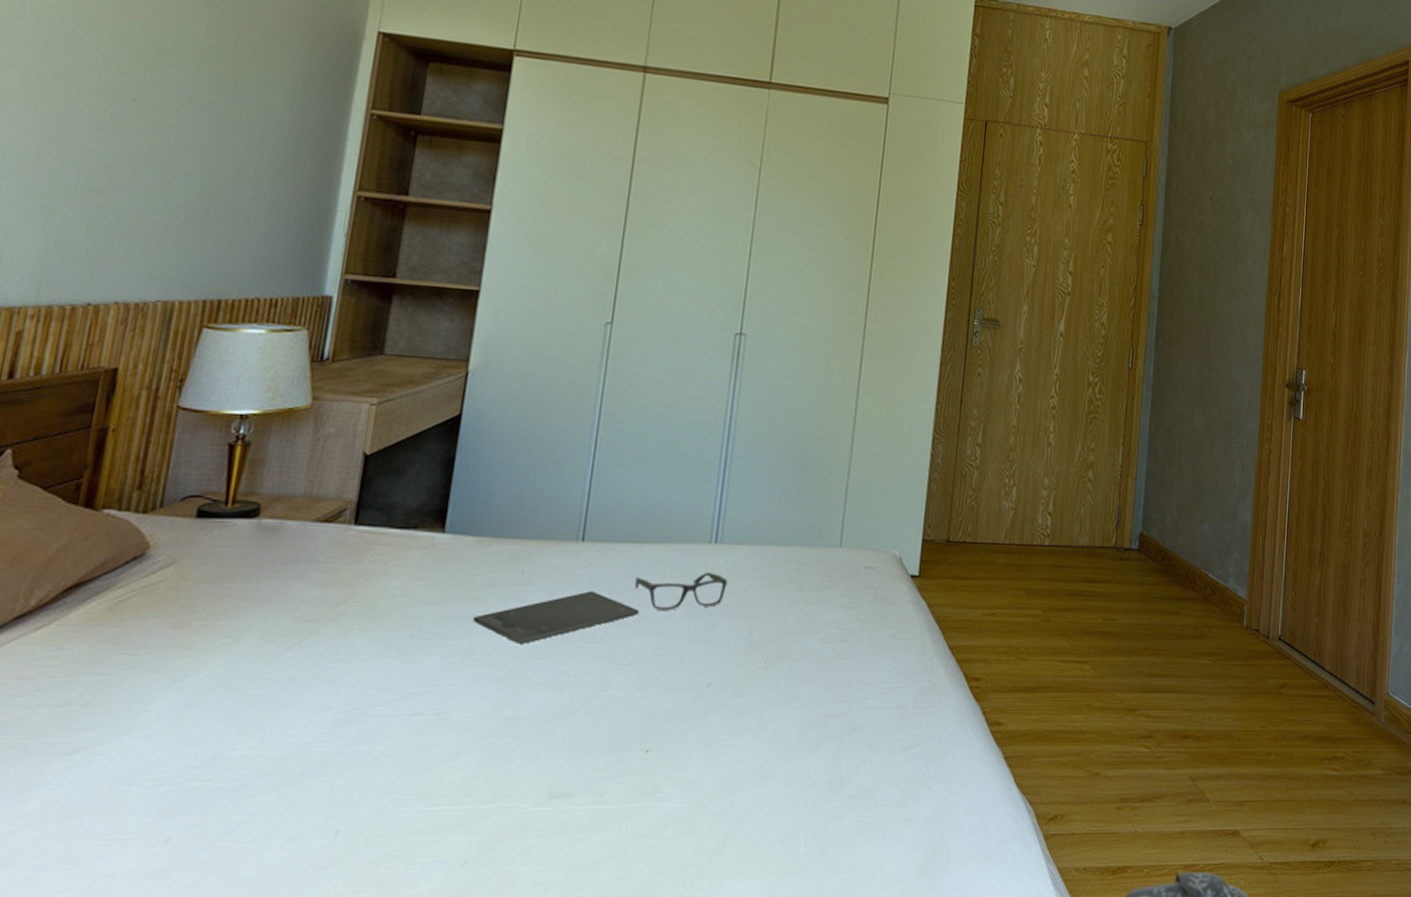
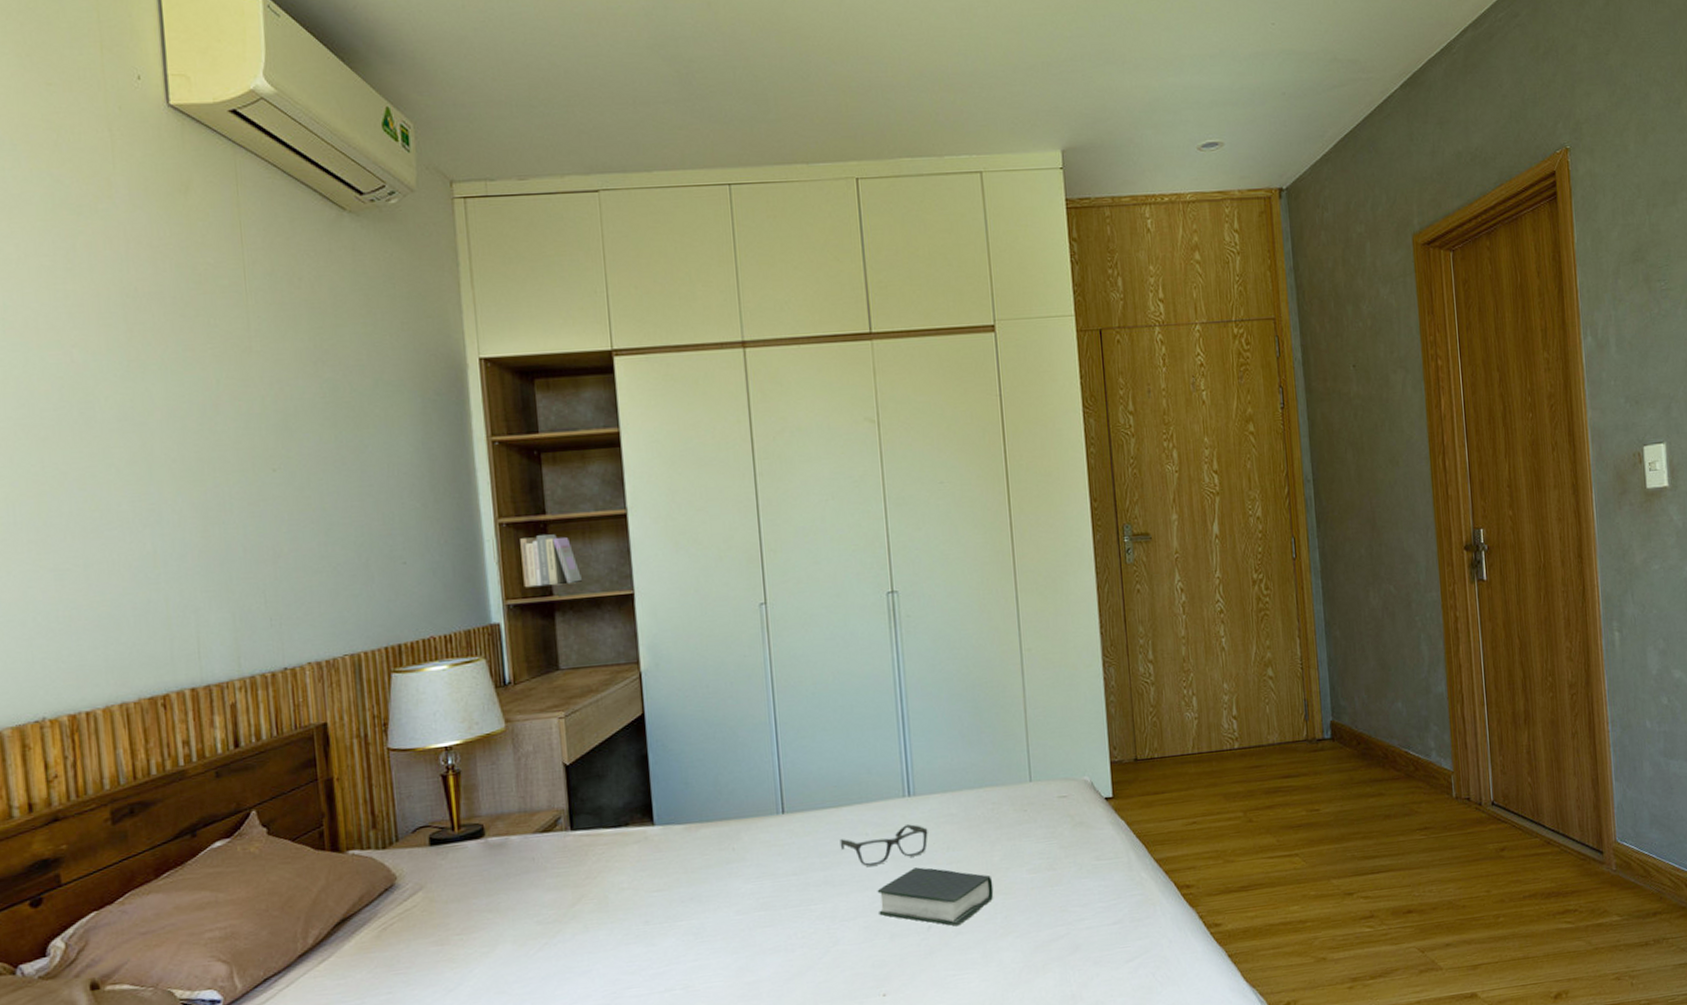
books: none [367,215,430,270] -> present [520,534,582,588]
tablet: present [472,591,640,644] -> none [697,858,851,916]
book: none [660,619,783,687] -> present [877,867,994,927]

